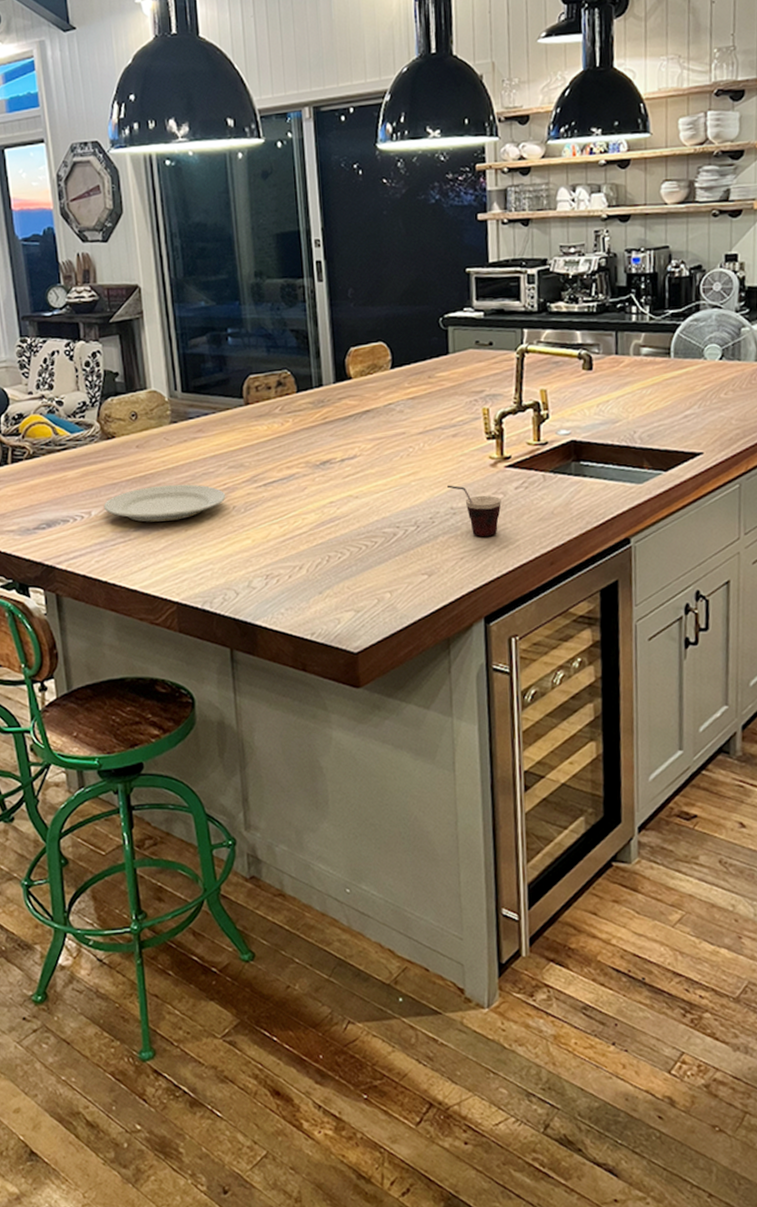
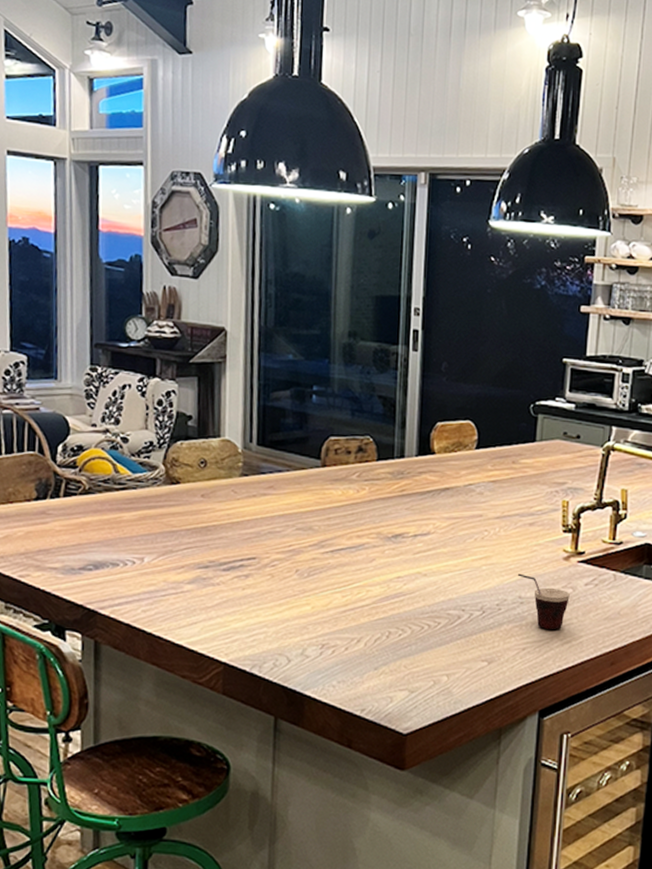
plate: present [103,484,226,522] -> none [158,539,290,577]

